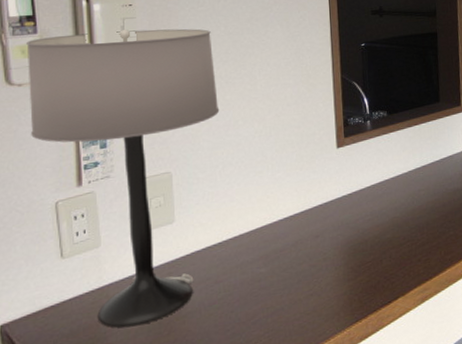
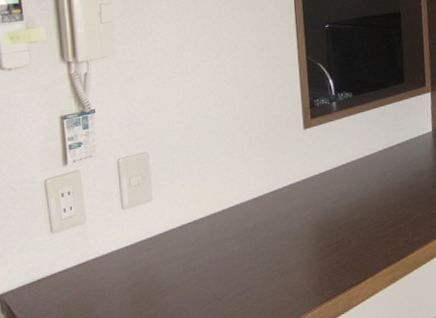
table lamp: present [26,29,220,328] -> none [14,13,191,300]

